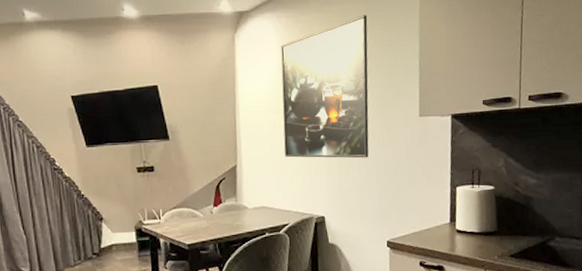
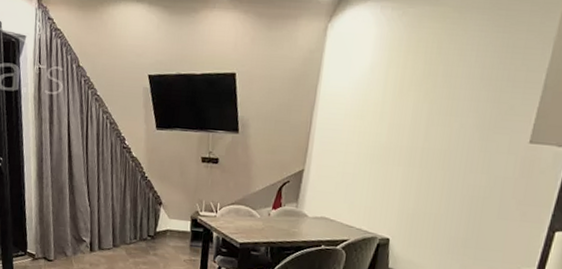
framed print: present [281,15,369,158] -> none [358,13,492,183]

